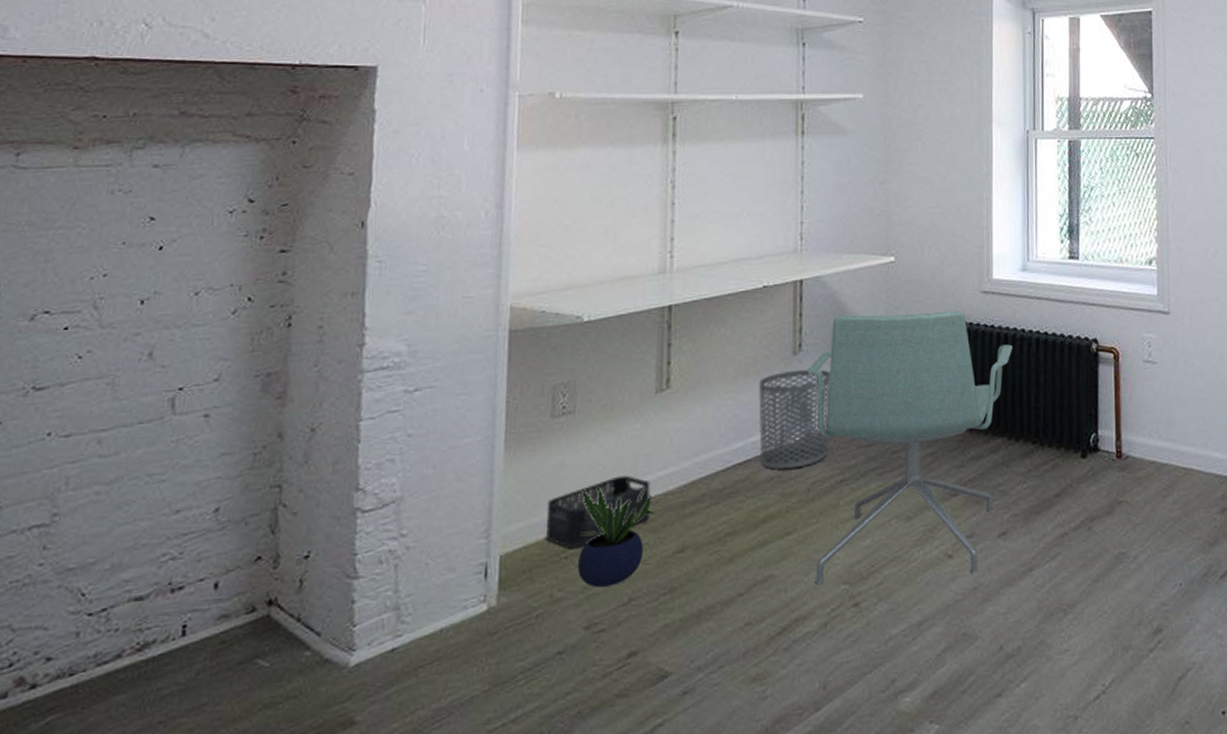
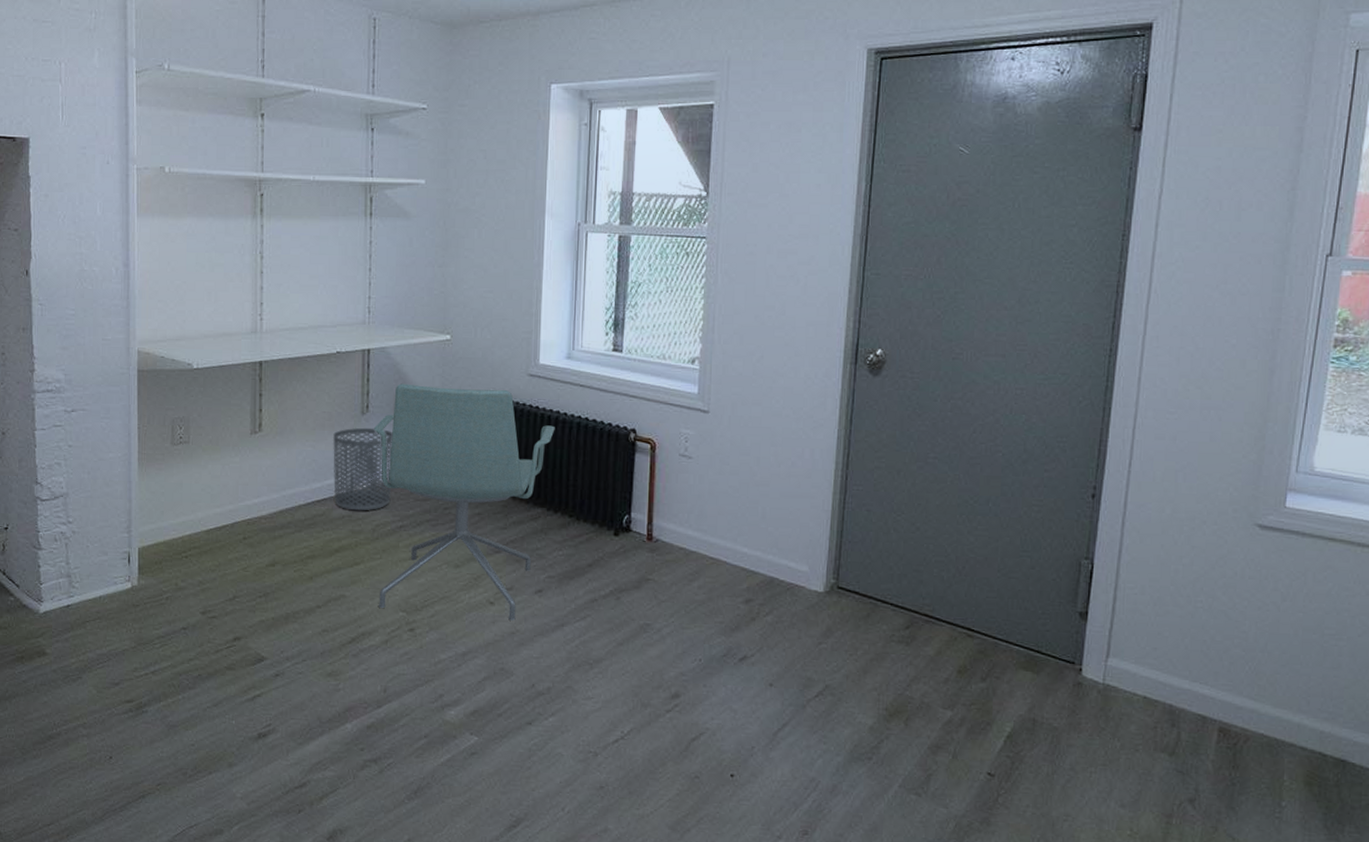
storage bin: present [546,475,650,549] -> none [170,498,248,550]
potted plant: present [578,486,655,588] -> none [195,504,252,584]

